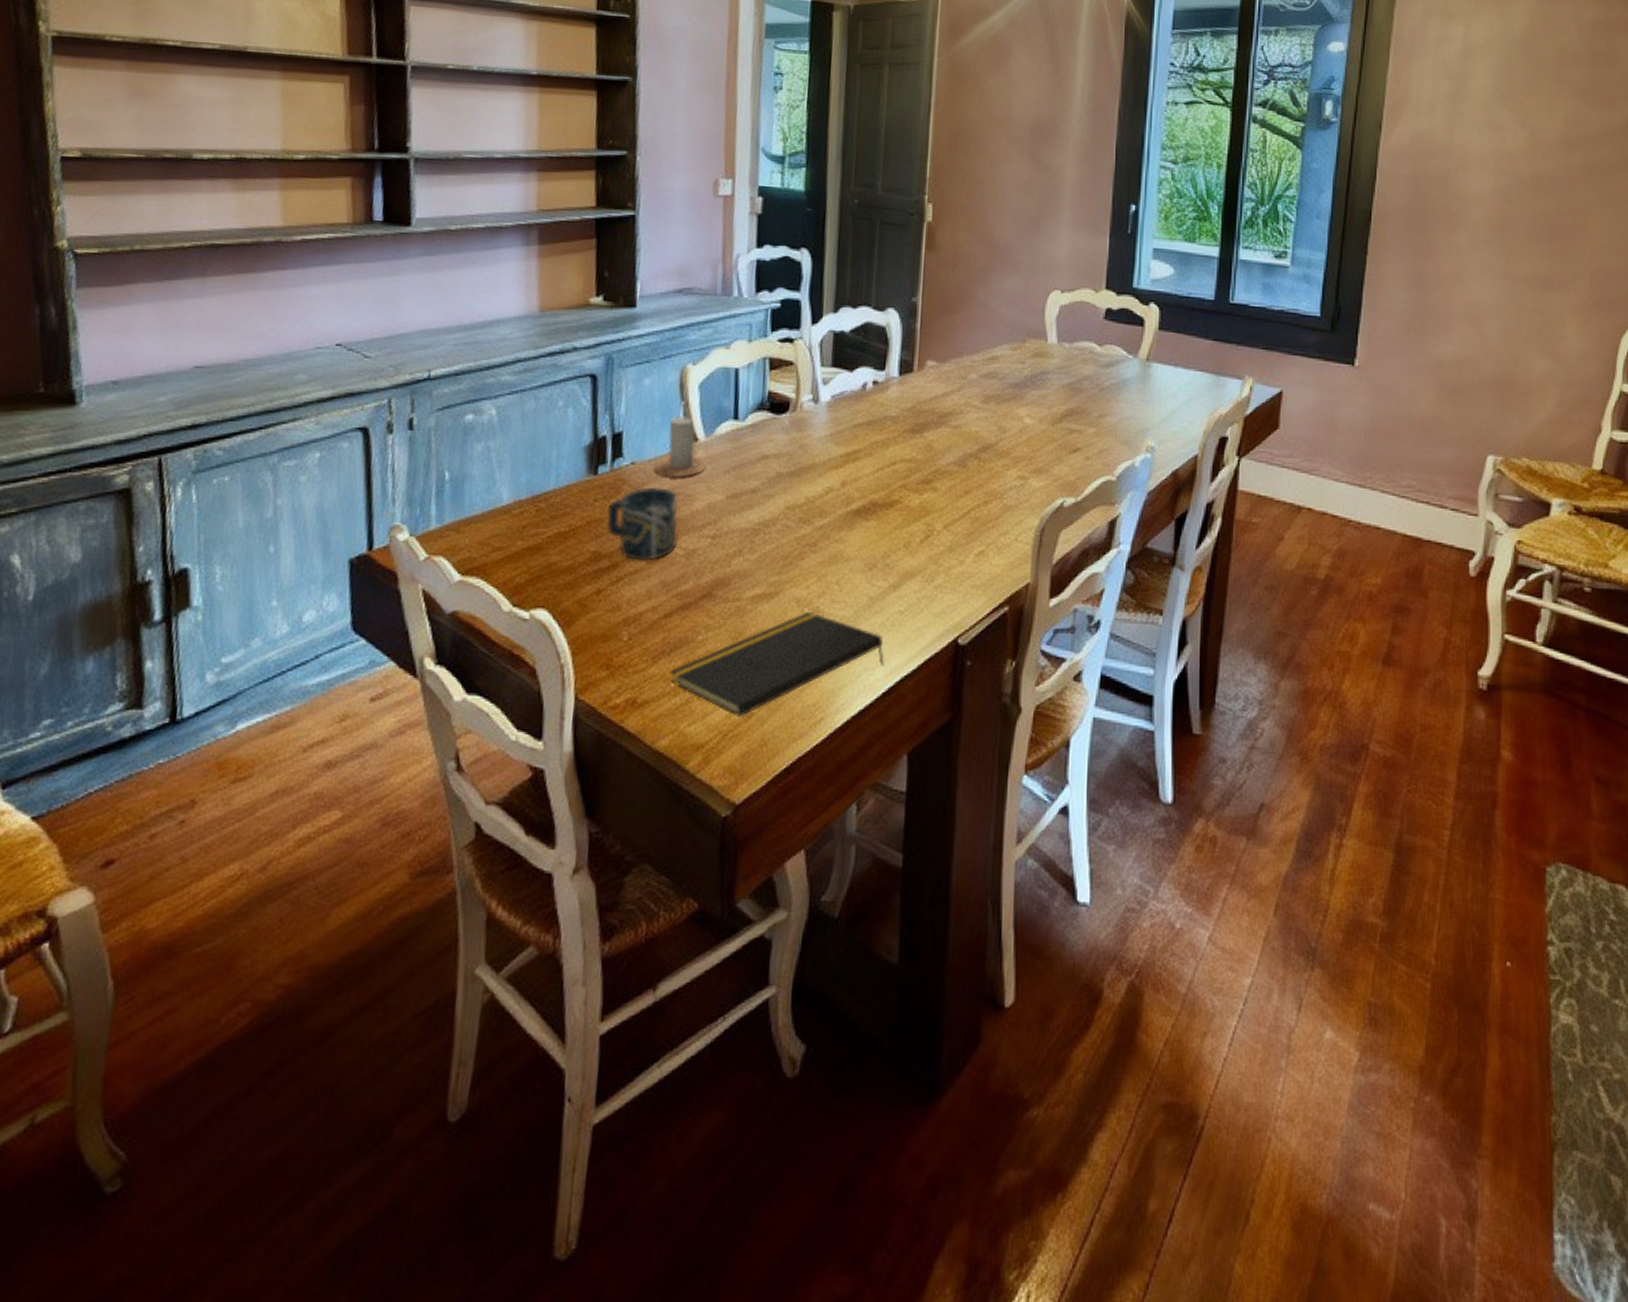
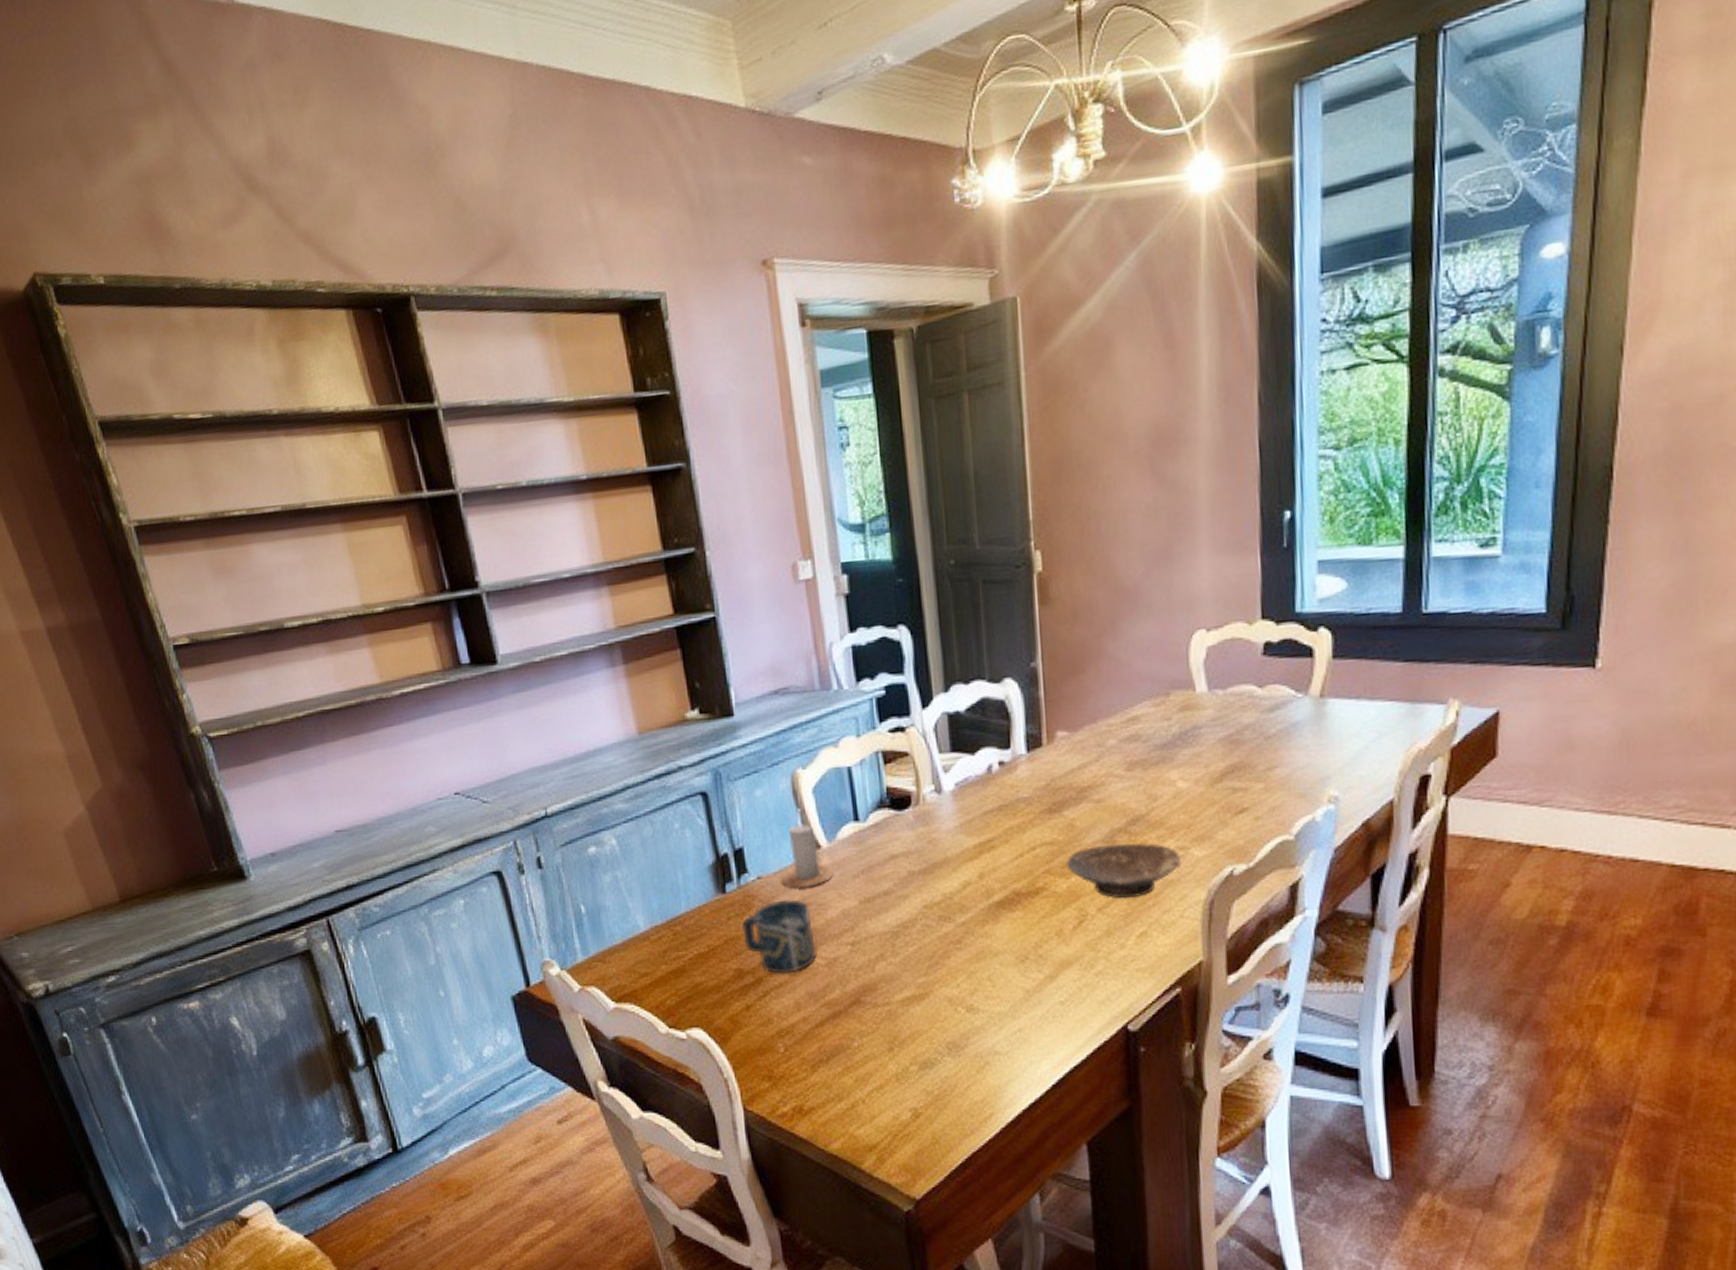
notepad: present [669,611,884,717] -> none [830,1009,1050,1117]
bowl: none [921,468,1020,519] -> present [1067,842,1181,899]

